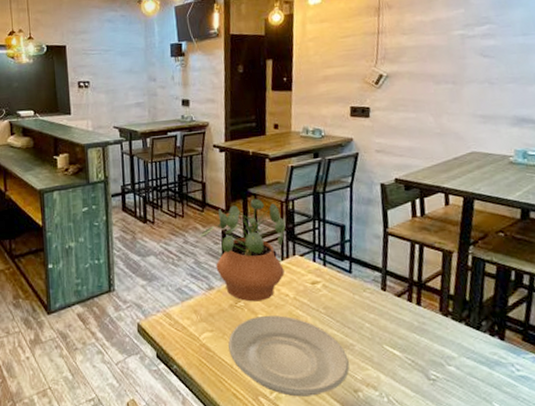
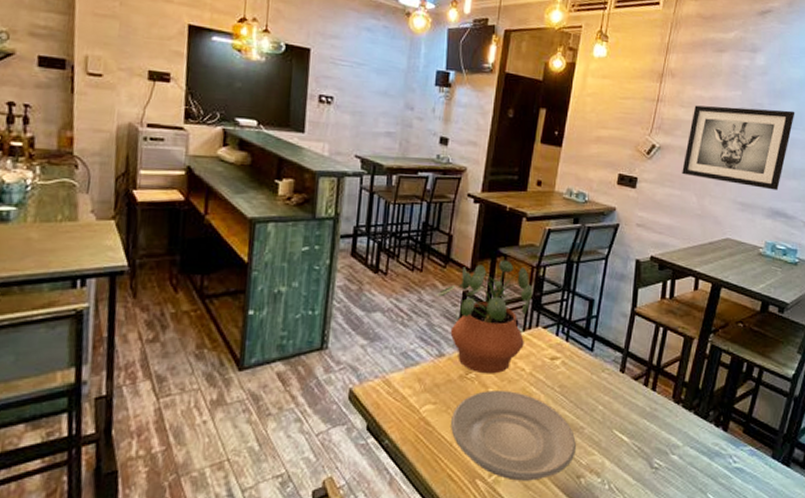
wall art: none [413,17,527,99] -> present [682,105,795,191]

